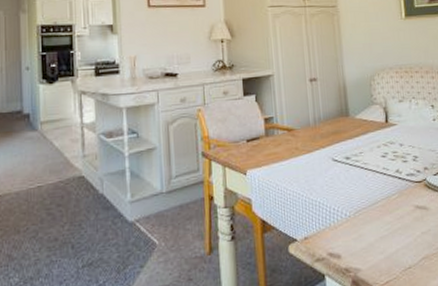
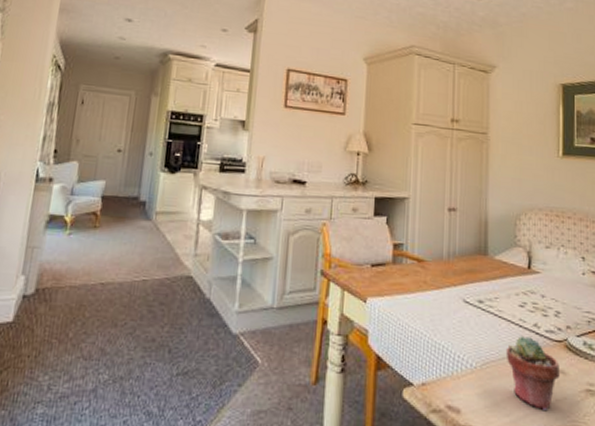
potted succulent: none [374,181,423,244] -> present [506,335,560,412]

